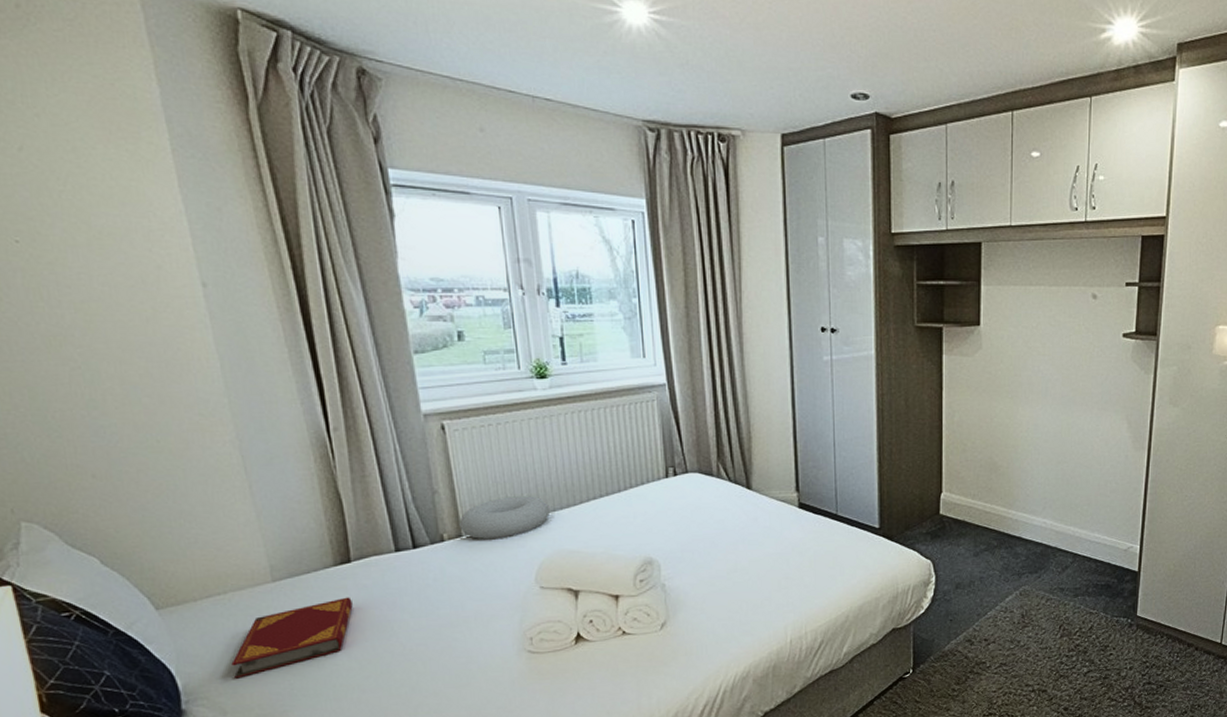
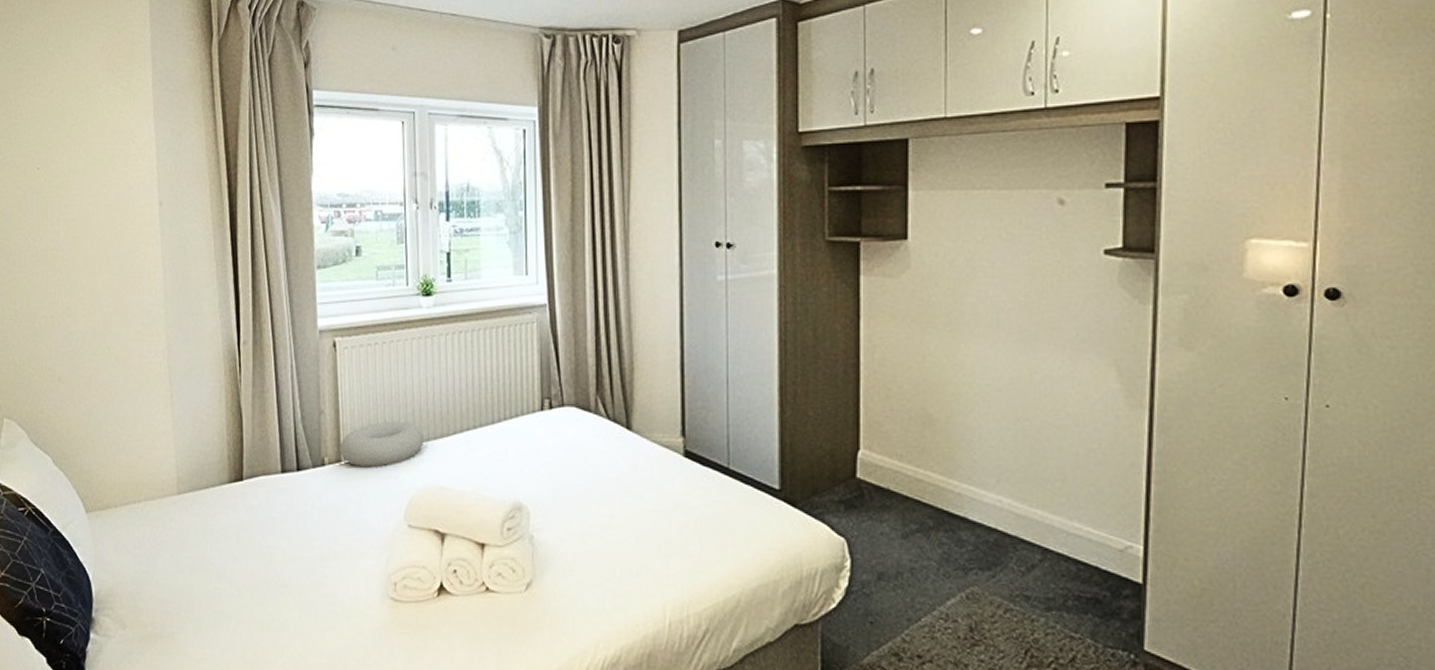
hardback book: present [231,597,353,679] -> none [135,517,240,592]

